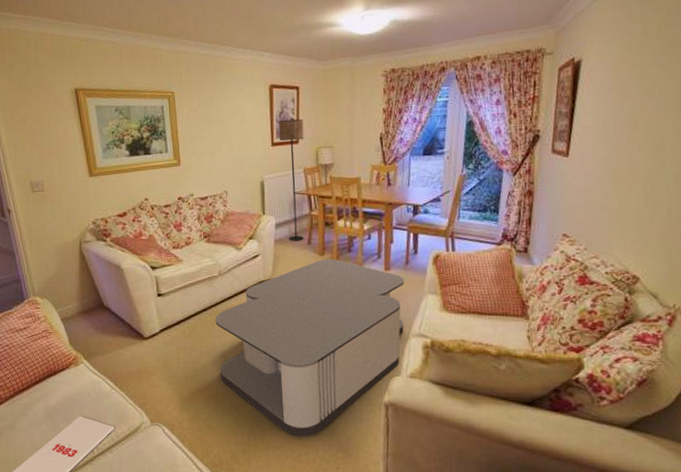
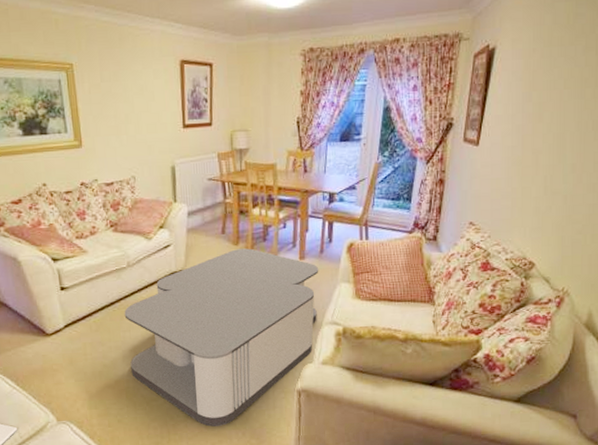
floor lamp: present [279,118,304,241] -> none [191,98,218,230]

